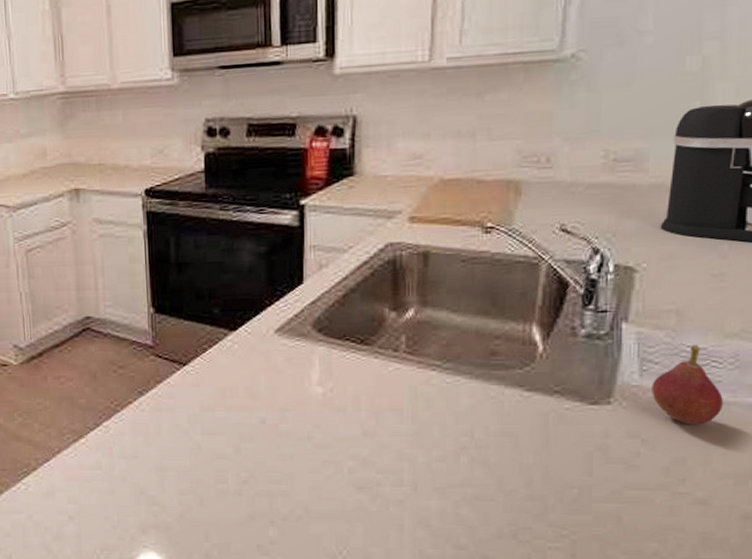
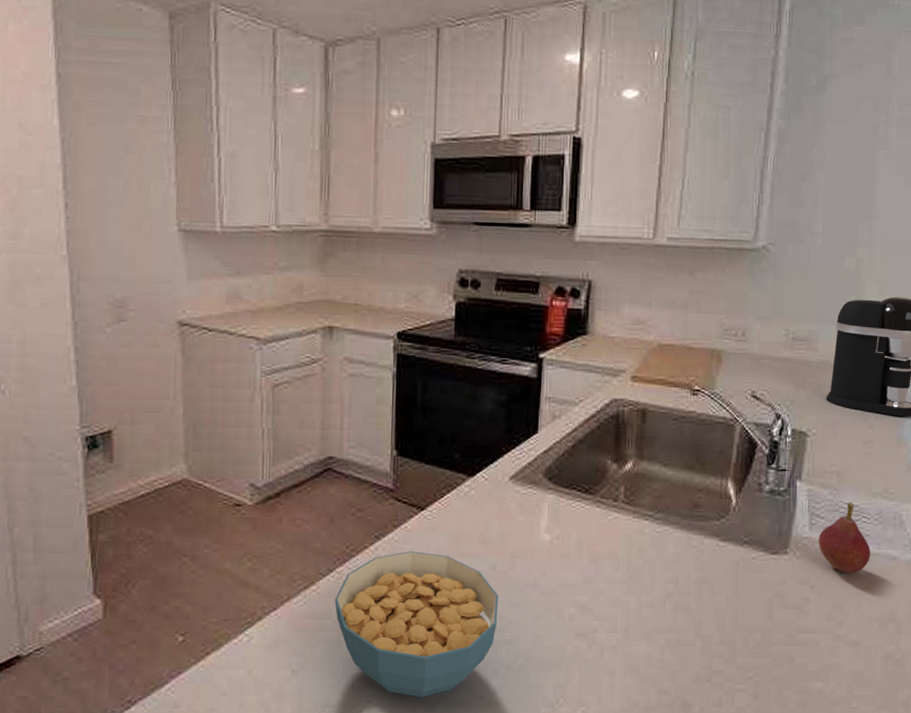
cereal bowl: none [104,406,271,545] -> present [334,551,499,698]

